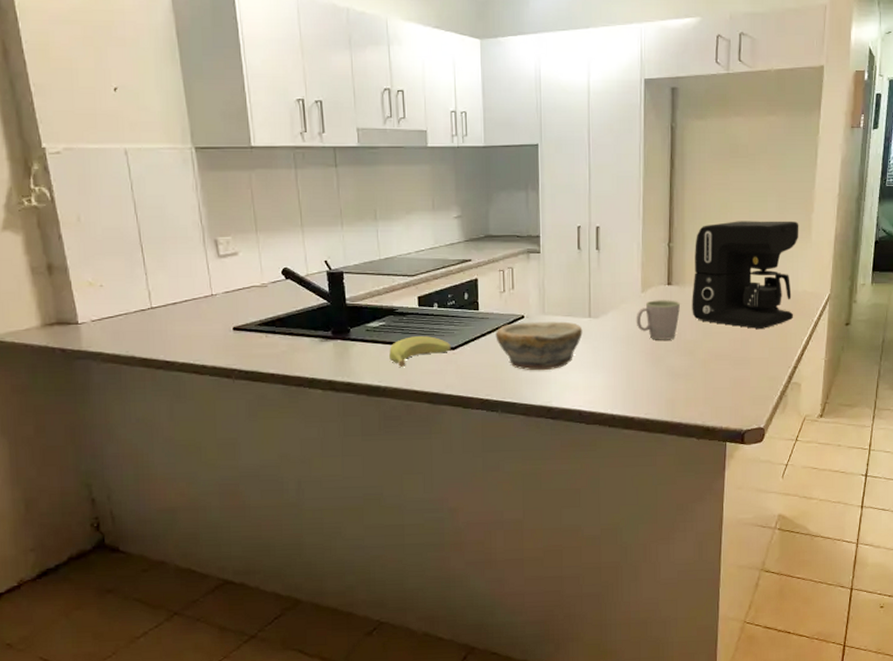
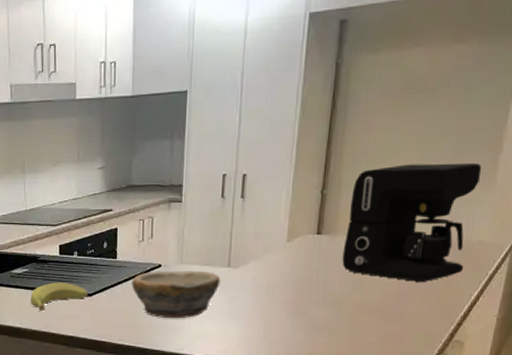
mug: present [636,300,680,340] -> none [278,250,329,292]

